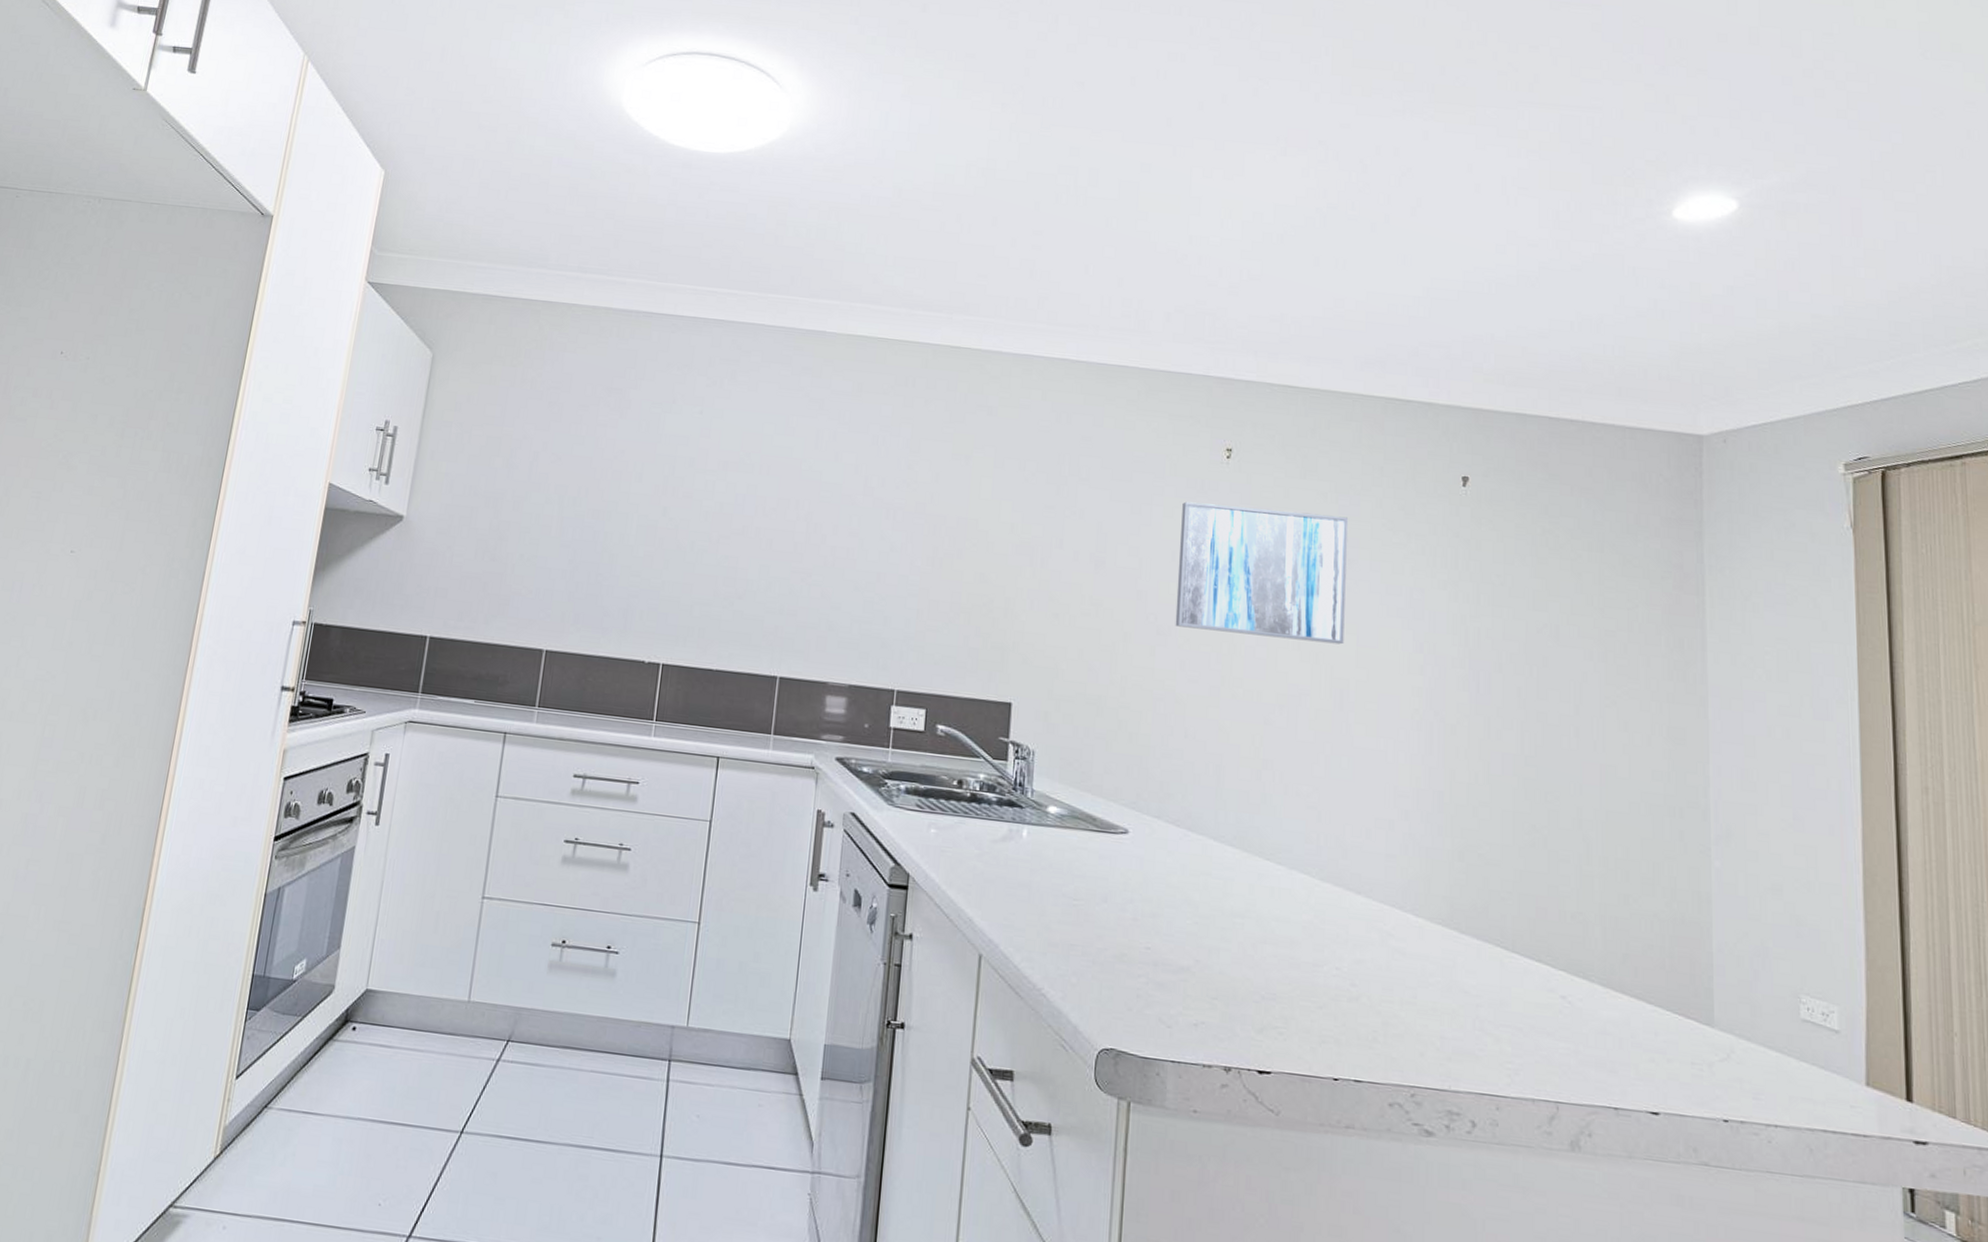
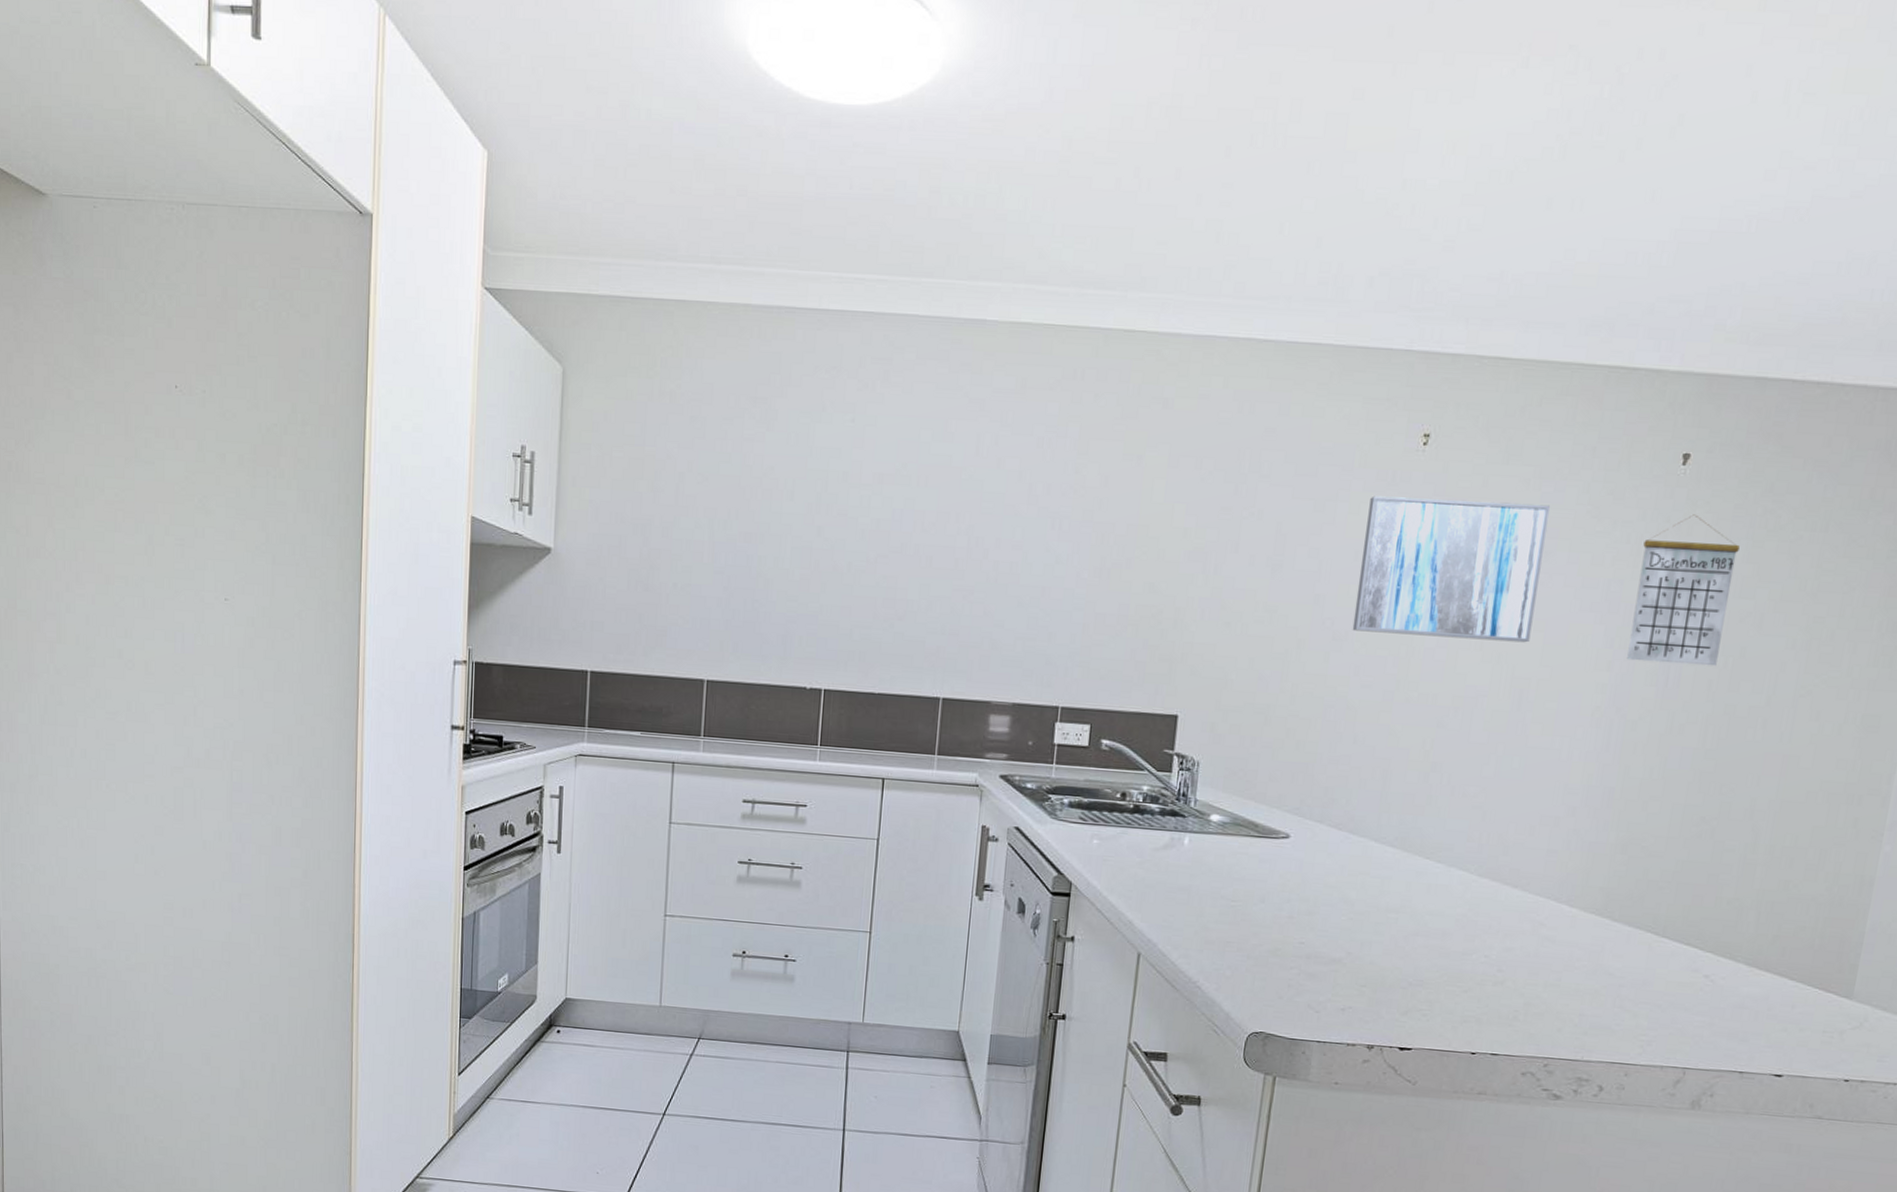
calendar: none [1437,531,1526,674] -> present [1627,514,1740,667]

